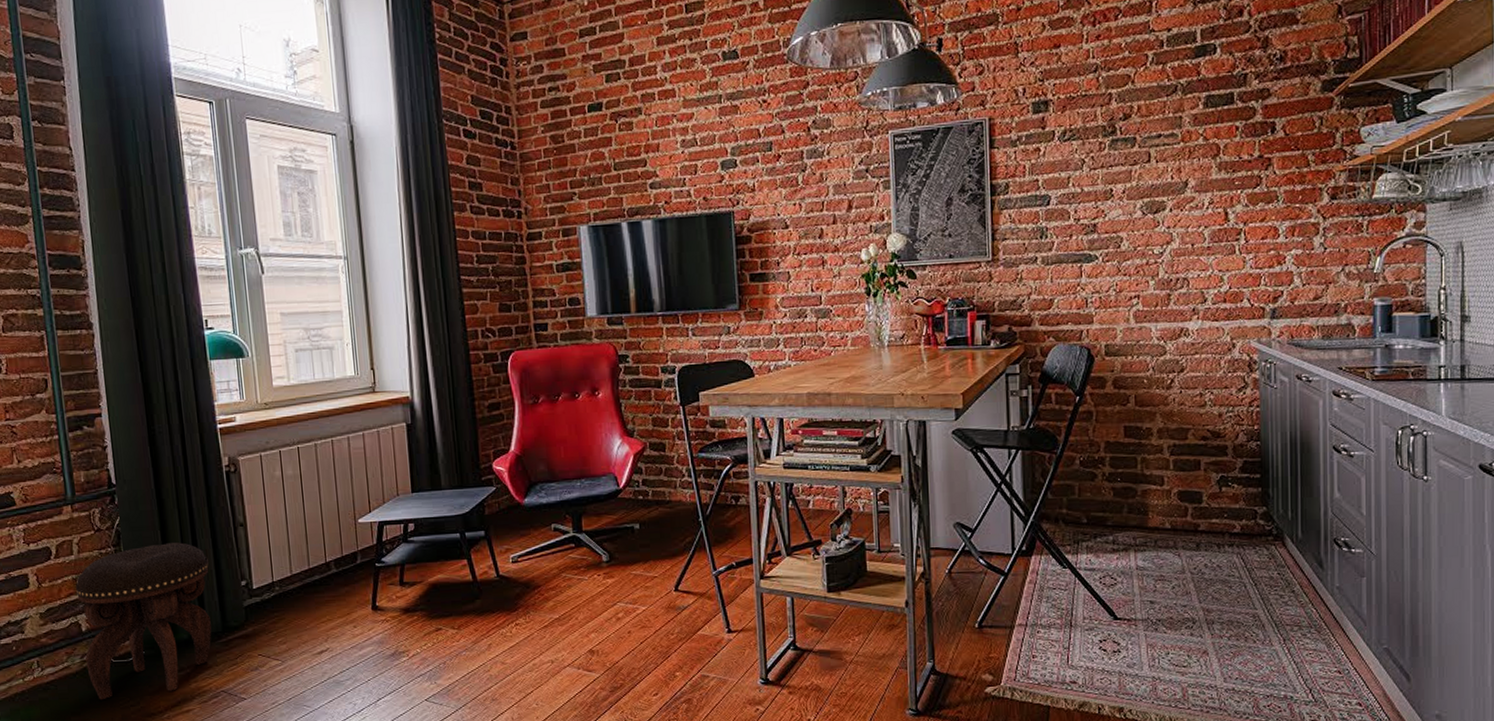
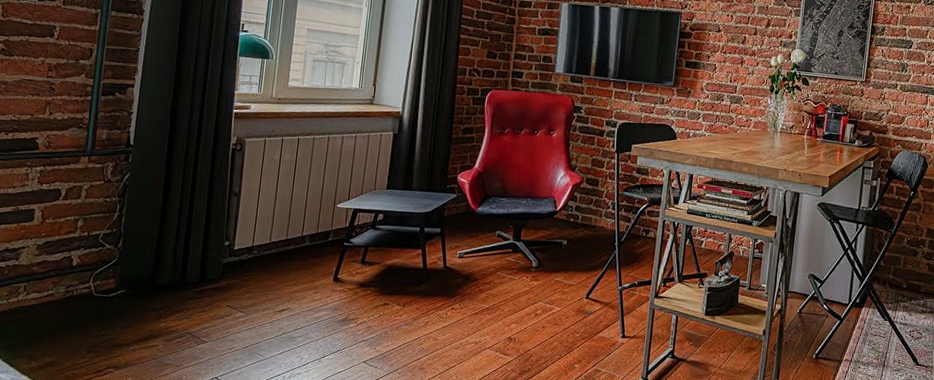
footstool: present [75,542,212,700] -> none [69,200,200,328]

